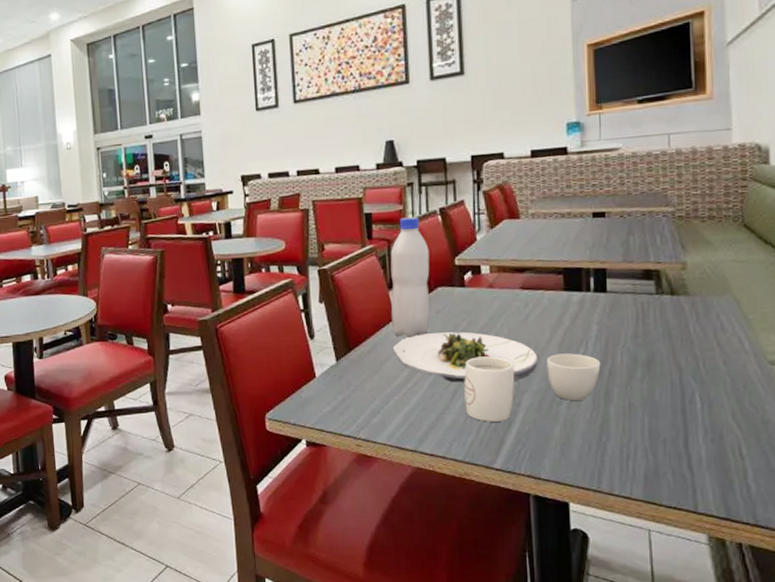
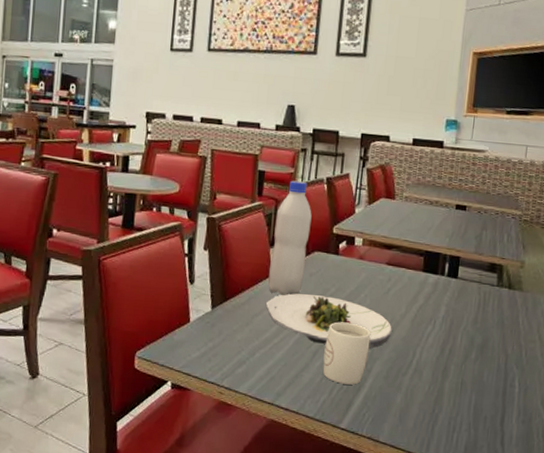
cup: present [546,353,601,401] -> none [397,328,444,373]

